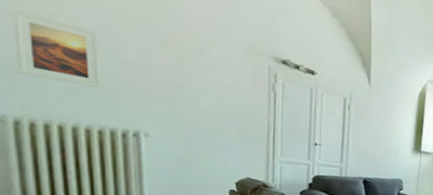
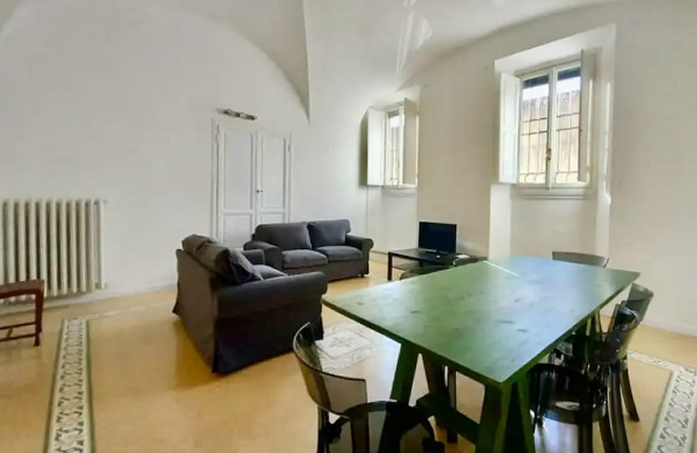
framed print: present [12,9,102,88] -> none [8,105,72,162]

